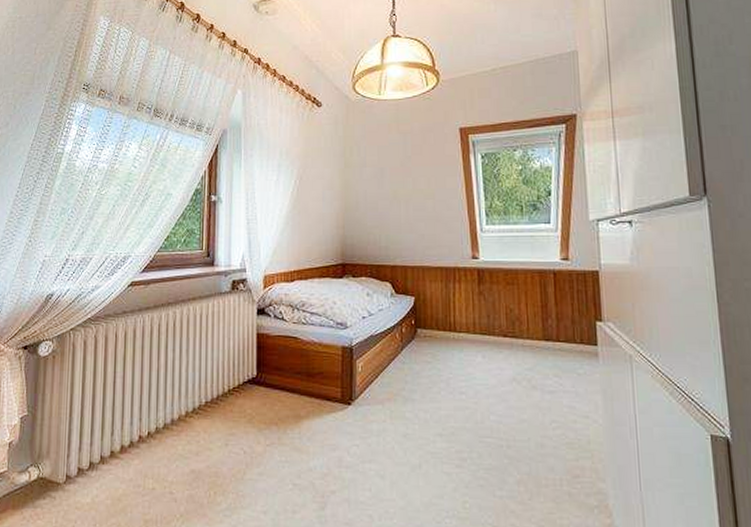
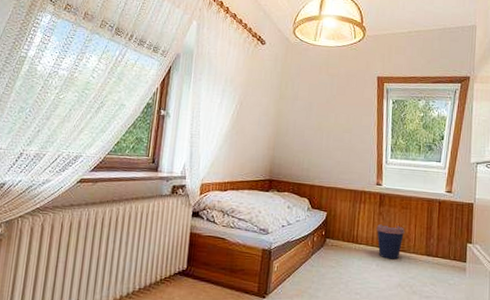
coffee cup: none [477,306,515,348] -> present [376,224,405,260]

